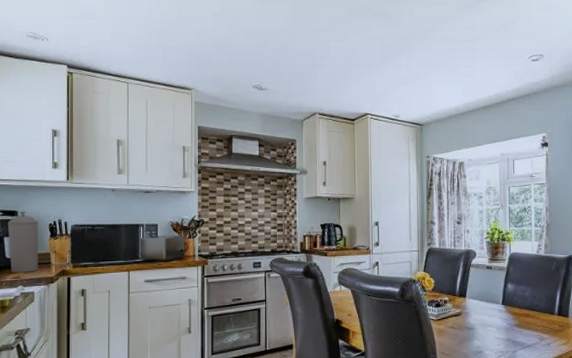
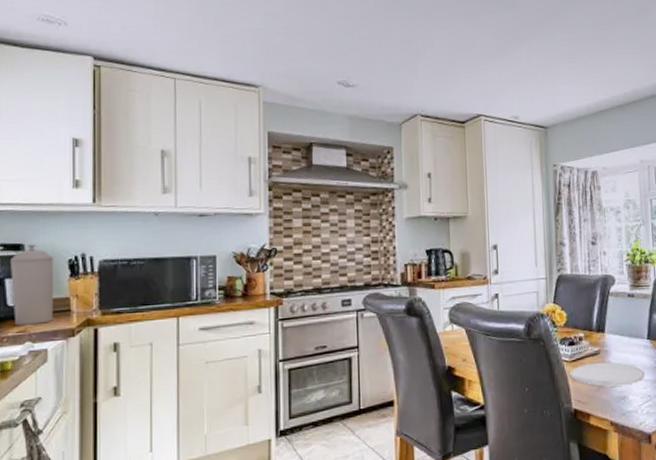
toaster: present [141,235,185,263] -> none [194,269,253,306]
plate: none [436,322,499,342] -> present [570,362,645,387]

